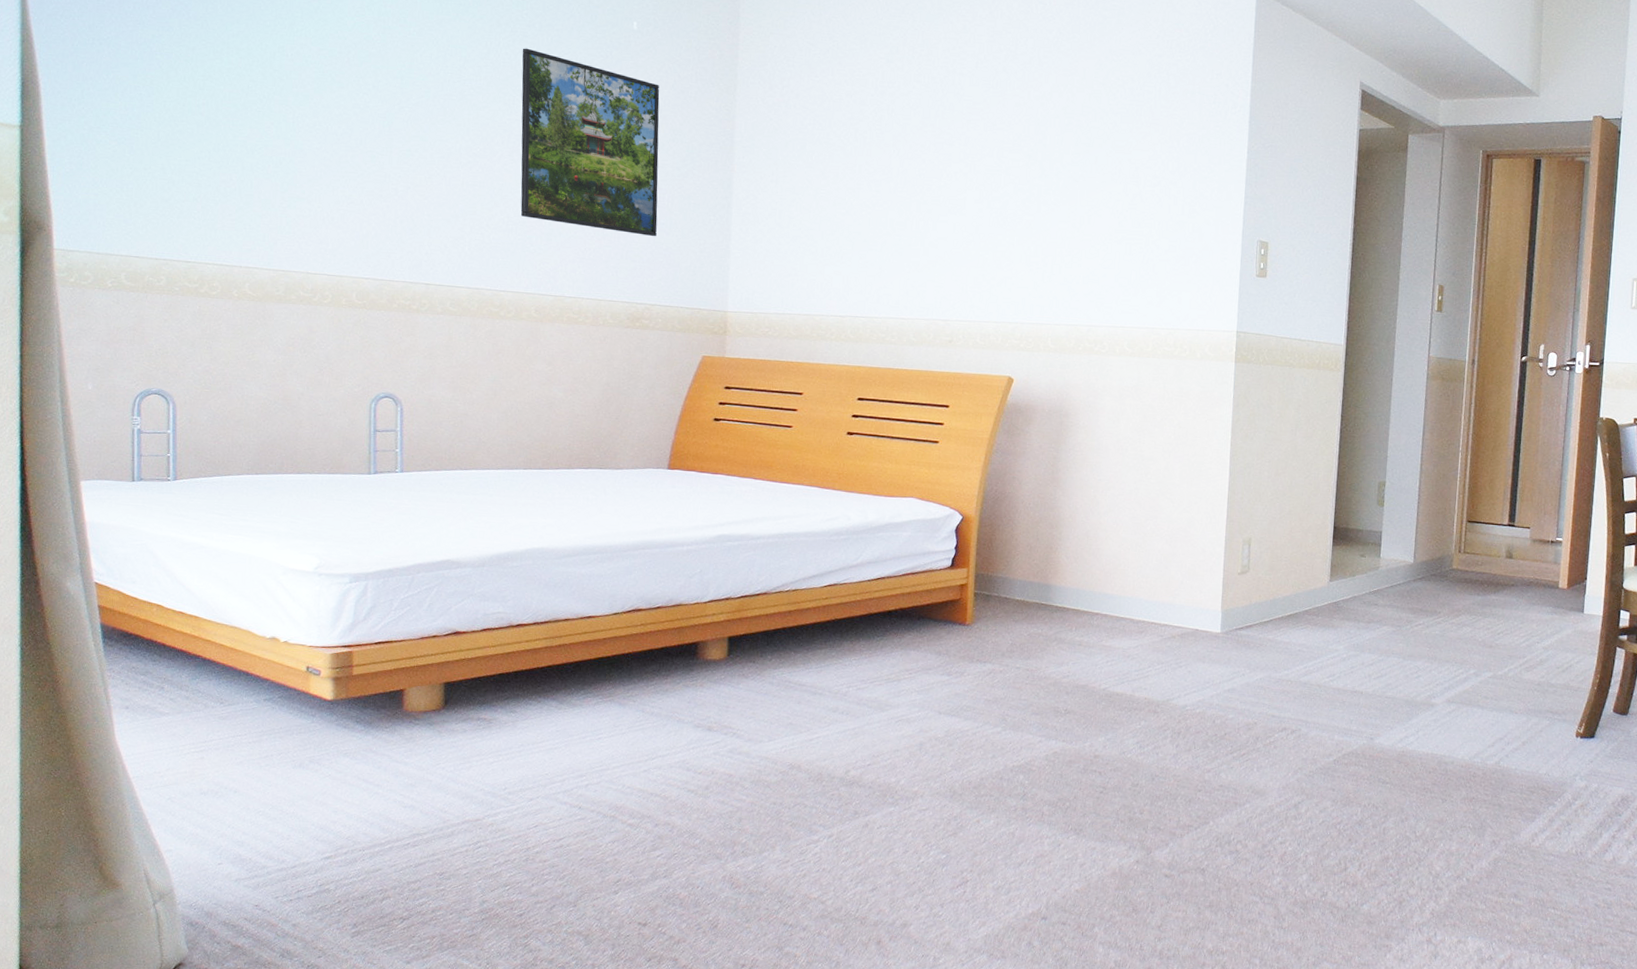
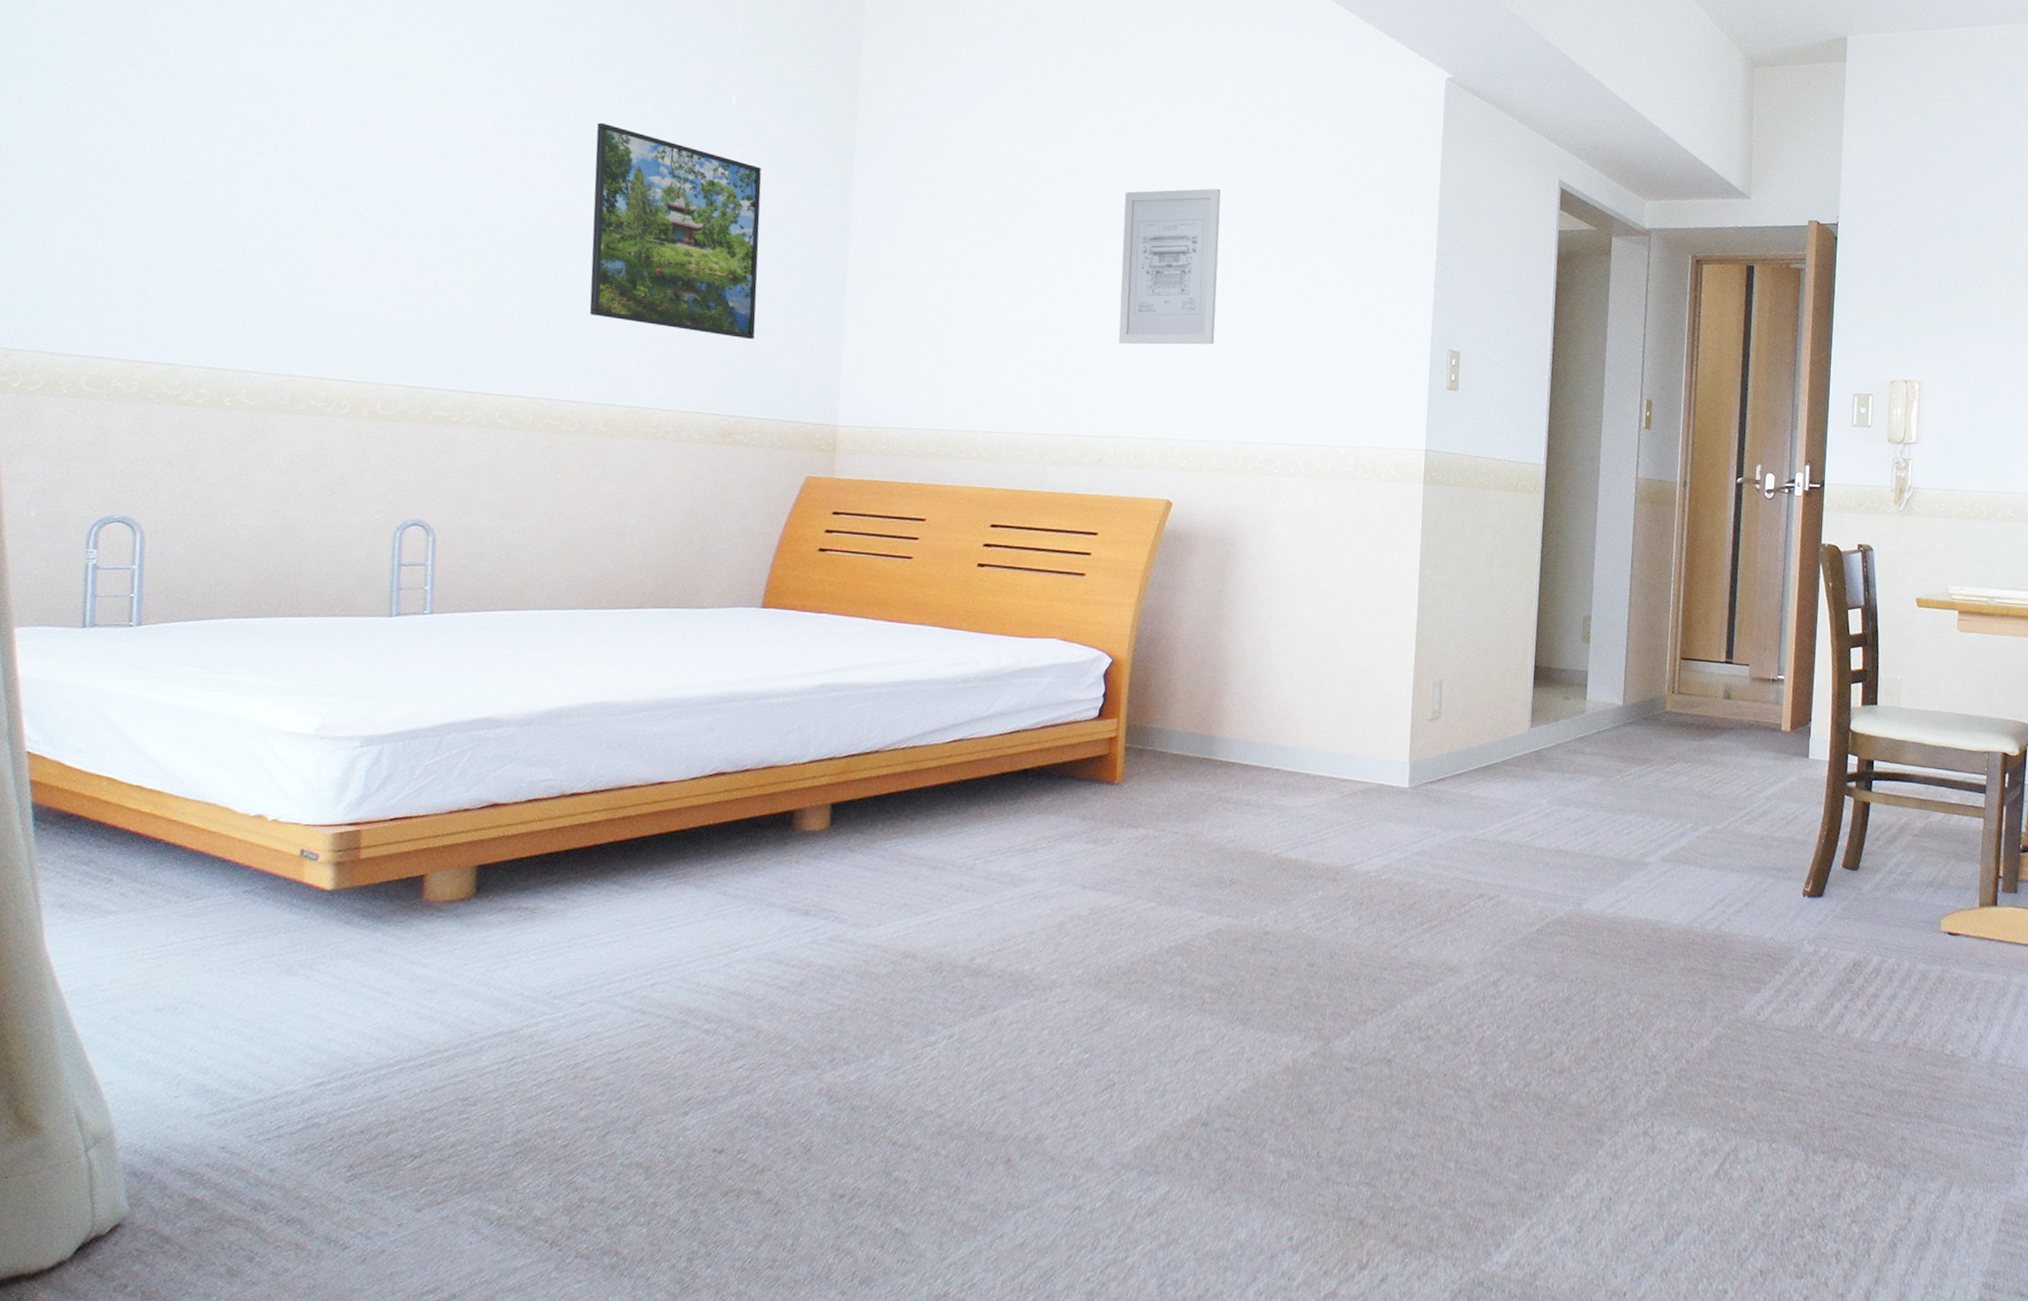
wall art: none [966,96,1055,238] -> present [1119,188,1221,345]

